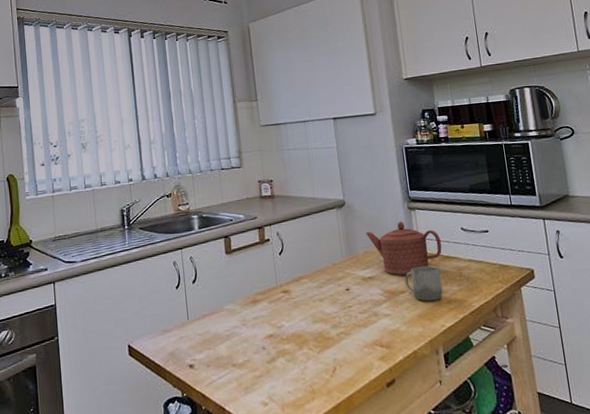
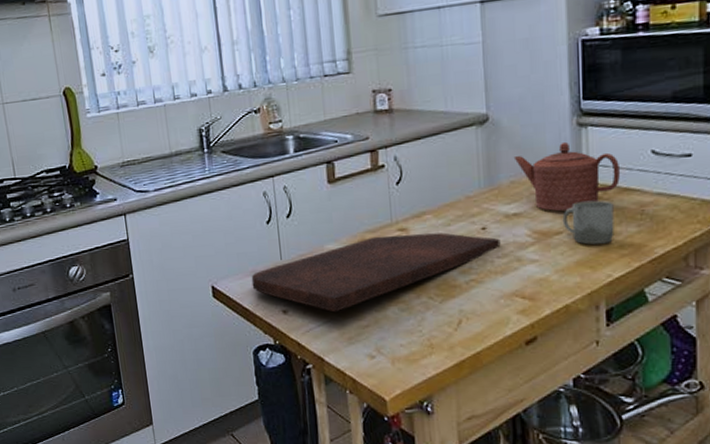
cutting board: none [162,293,361,365] -> present [251,232,501,313]

